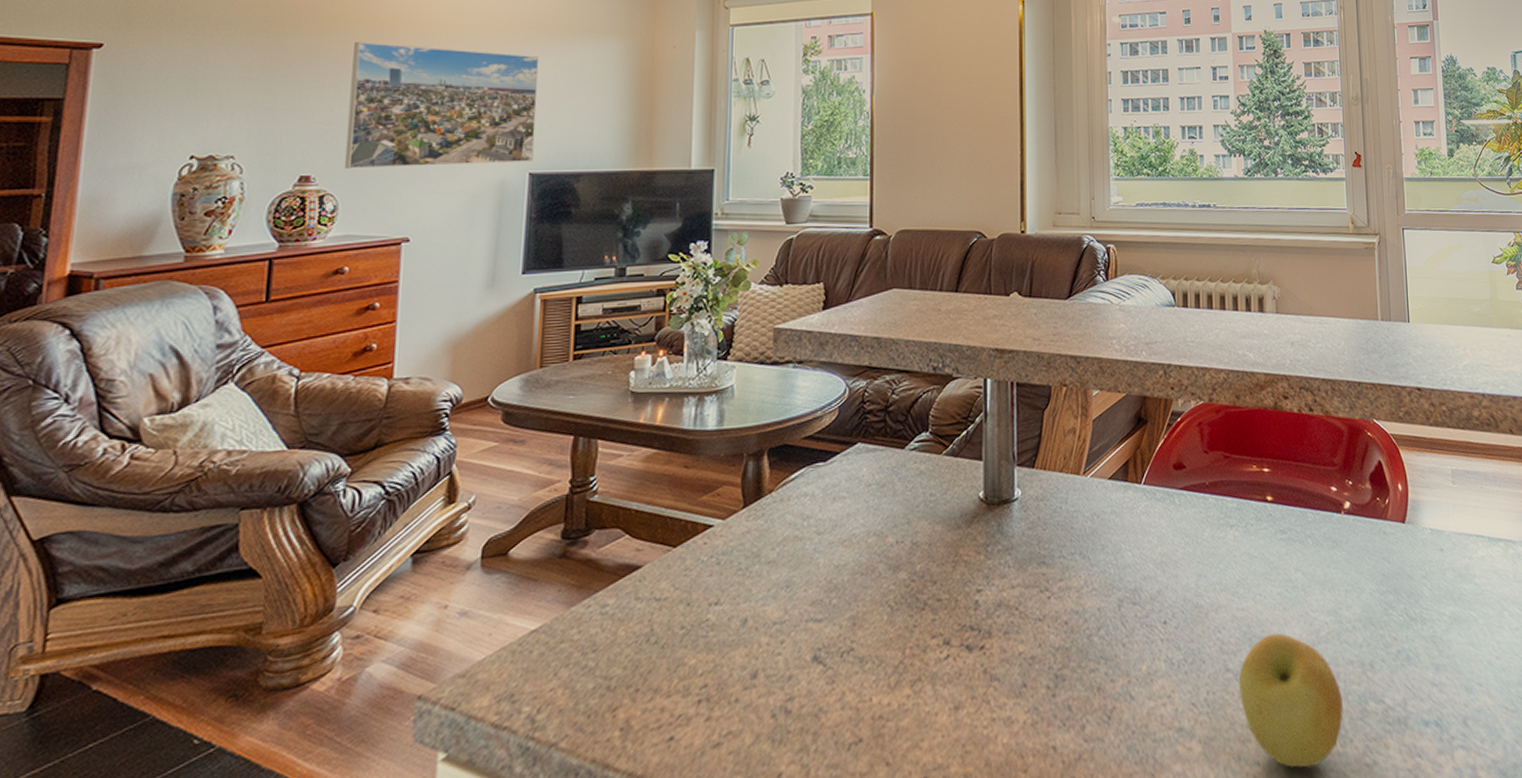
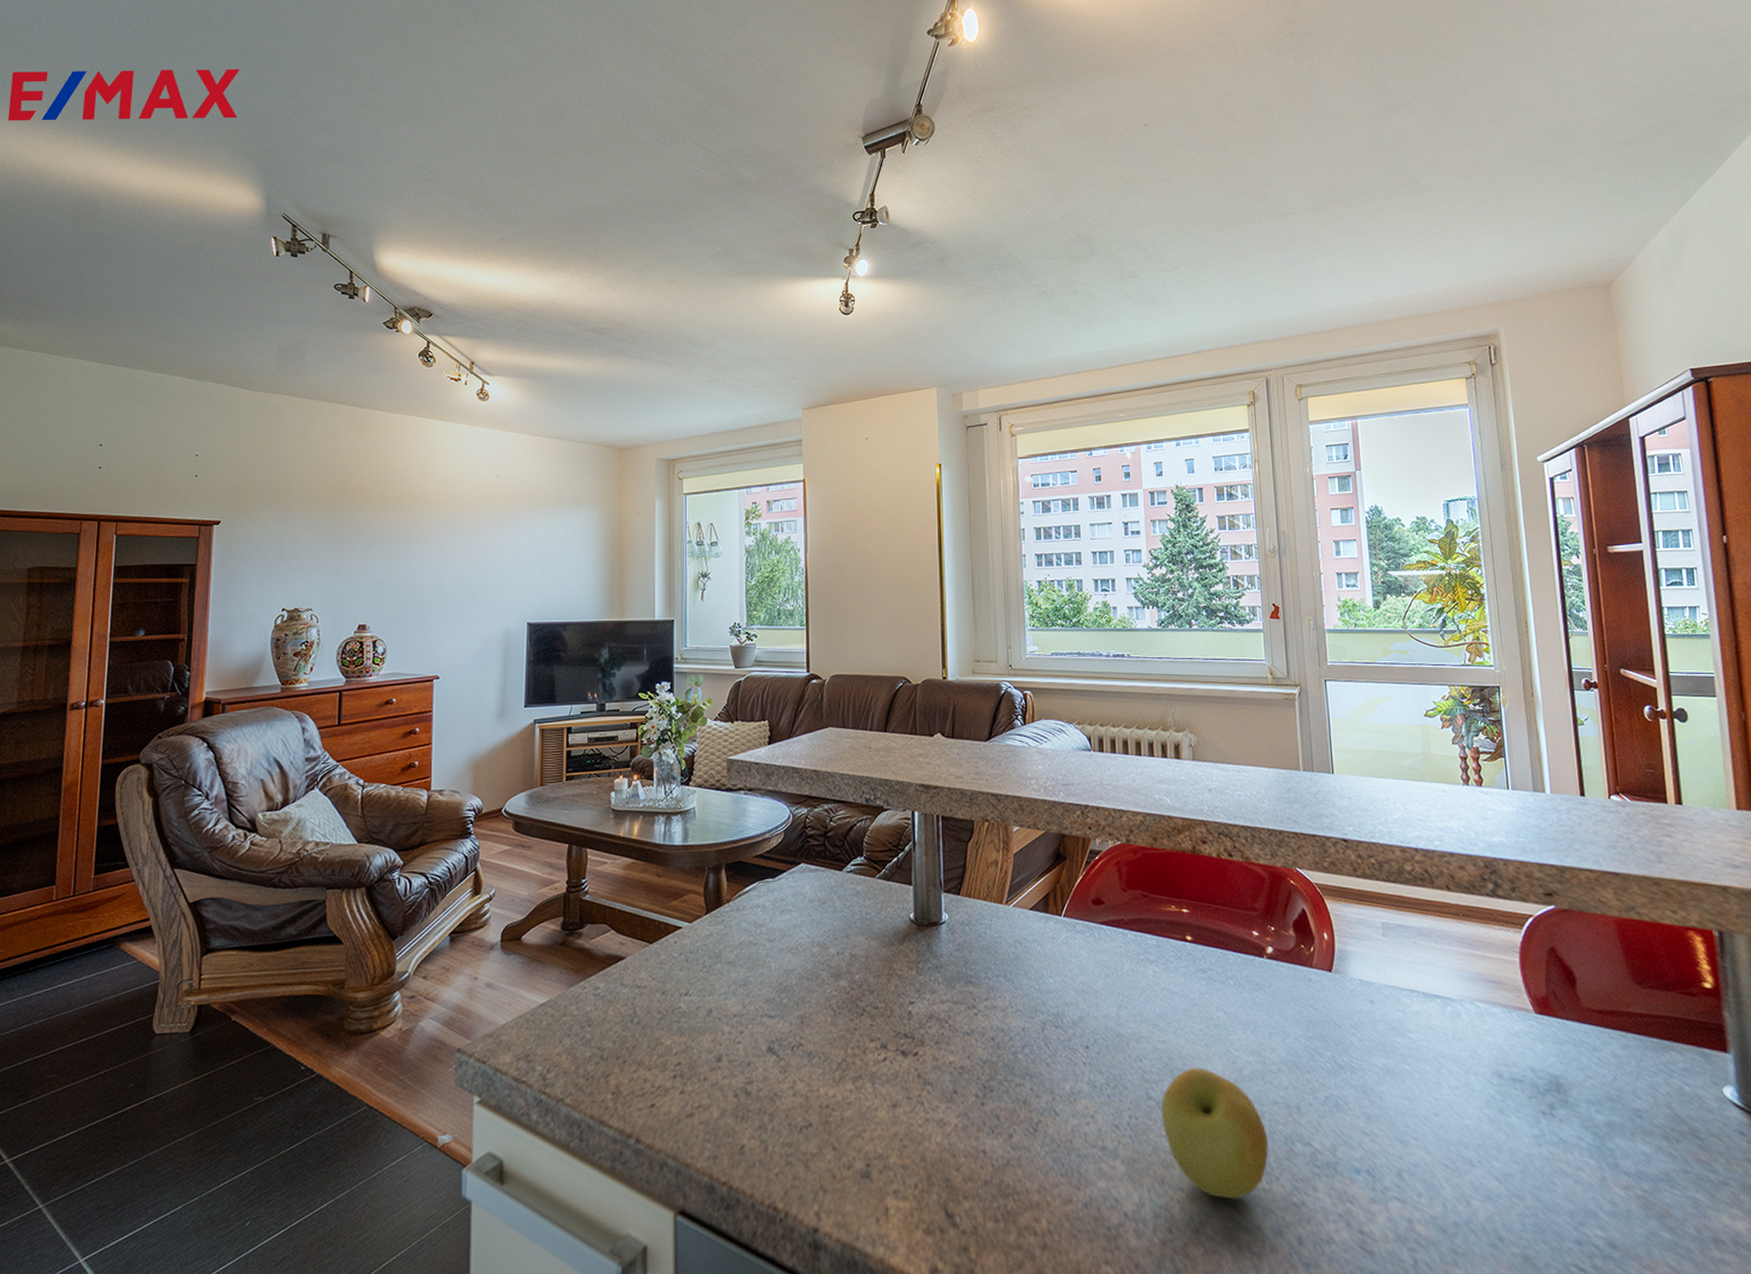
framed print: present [344,42,540,169] -> none [389,516,532,619]

